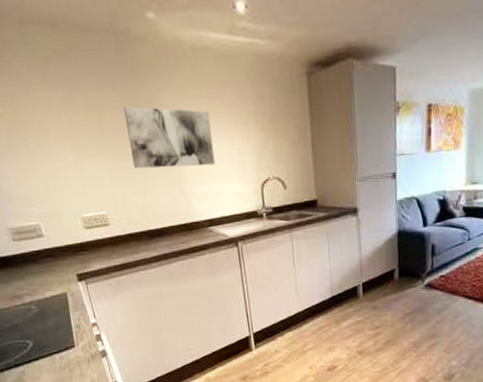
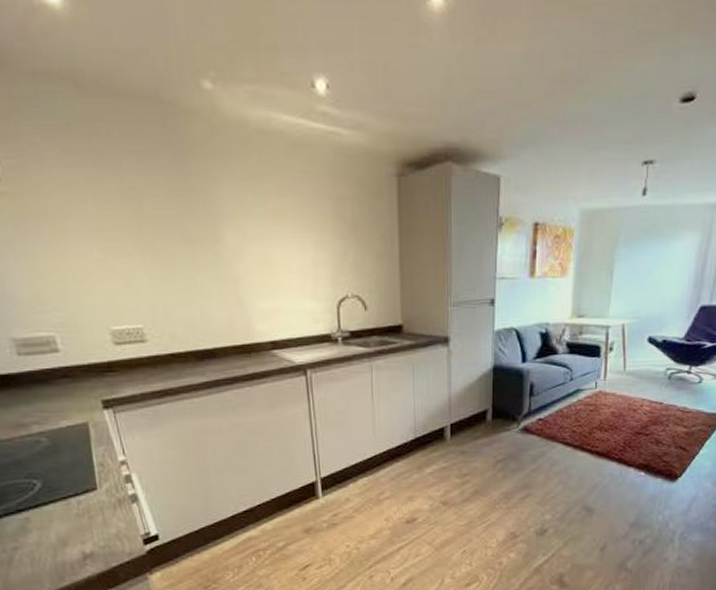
wall art: present [123,105,215,169] -> none [169,195,283,276]

